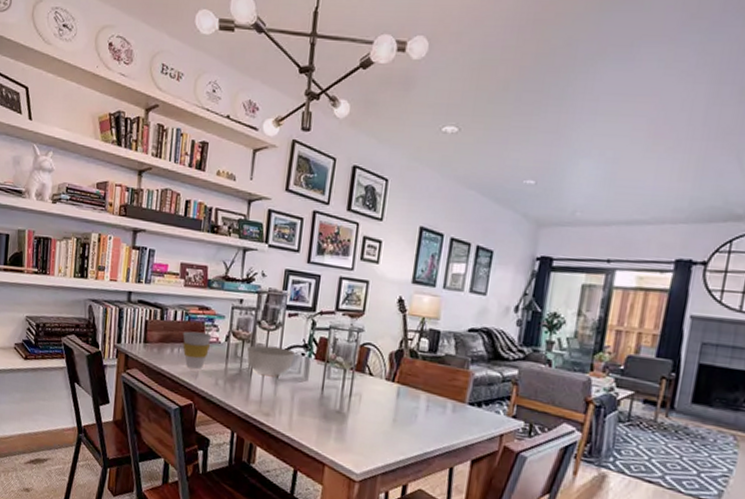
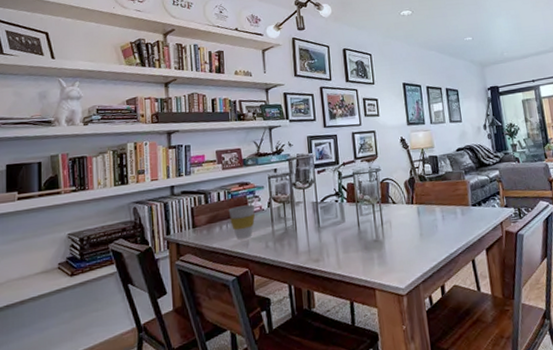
bowl: present [247,345,296,378] -> none [289,199,330,229]

